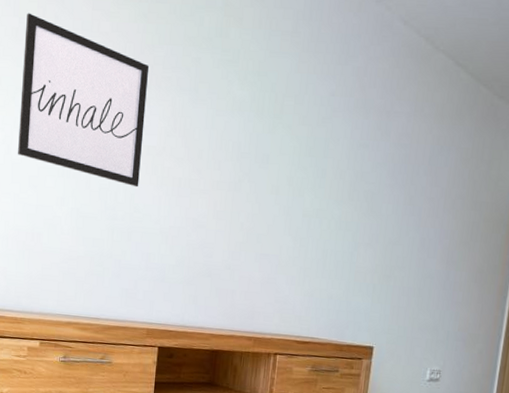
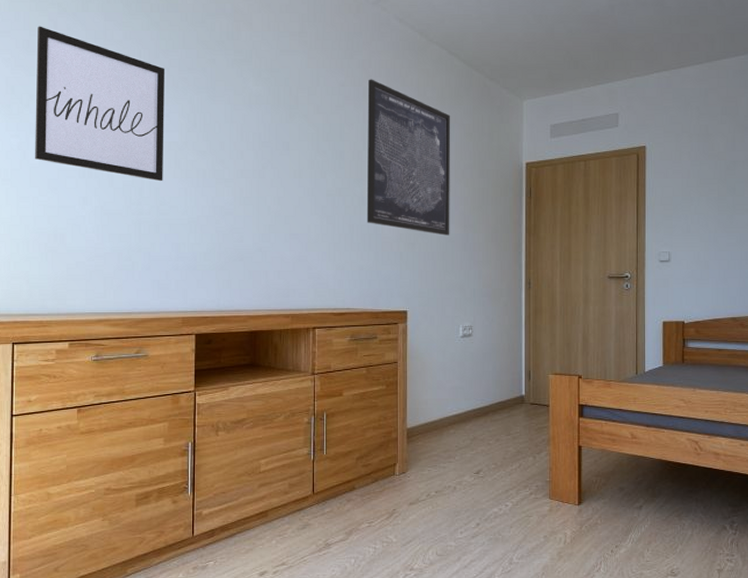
wall art: none [341,89,448,271] -> present [366,79,451,236]

